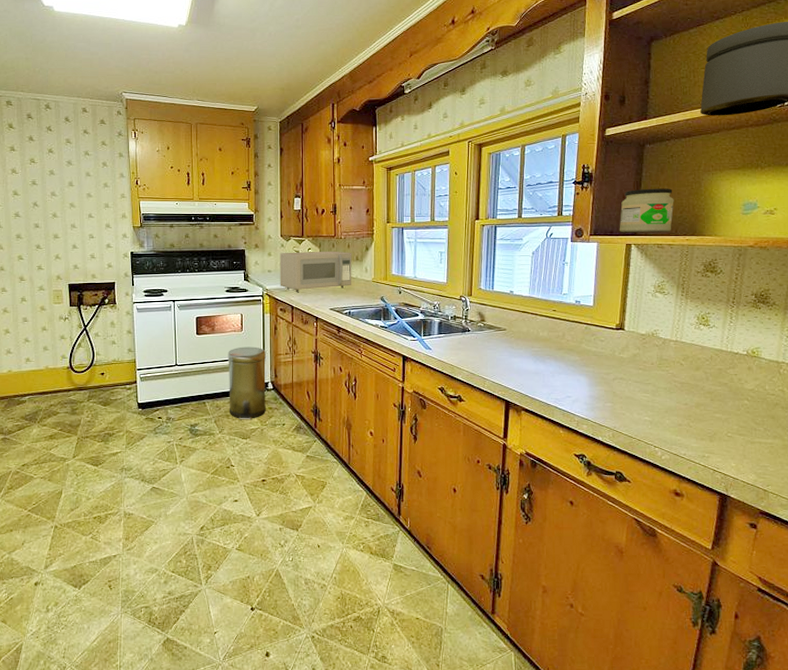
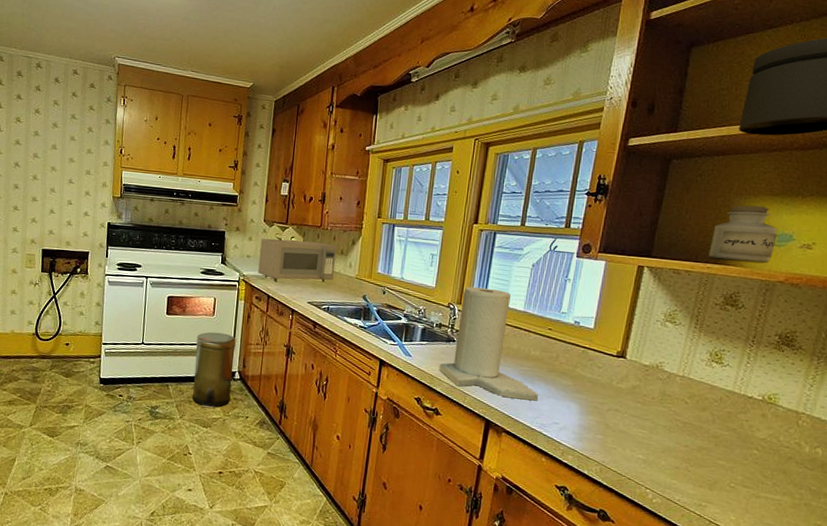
paper towel: none [458,278,550,378] -> present [439,286,538,401]
jar: present [619,188,674,233] -> none [632,207,698,258]
jar: none [686,180,743,232] -> present [708,205,777,264]

